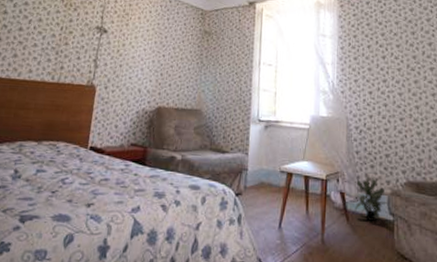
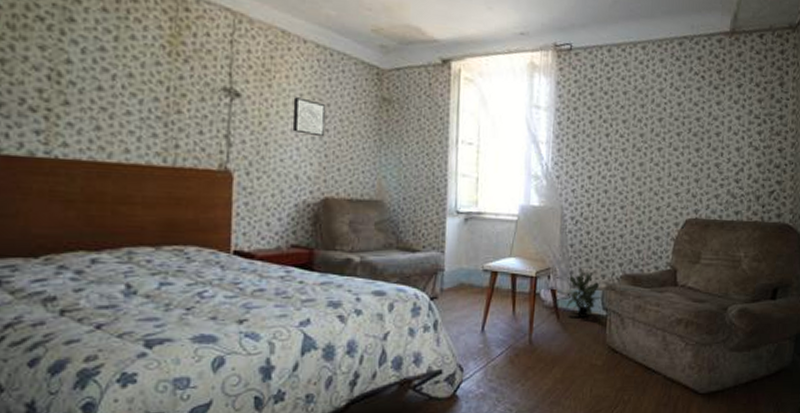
wall art: none [139,32,165,61] -> present [292,97,327,137]

